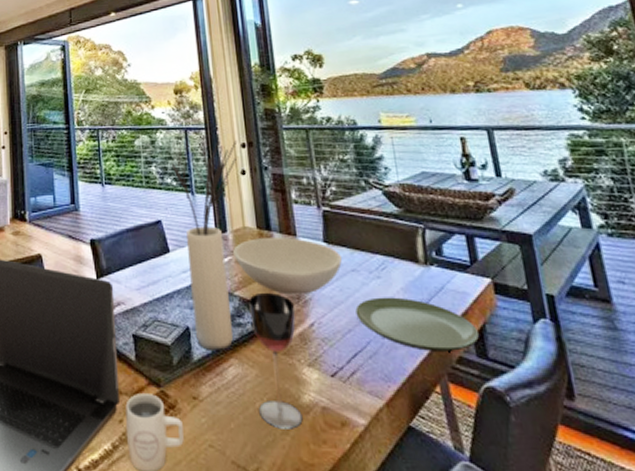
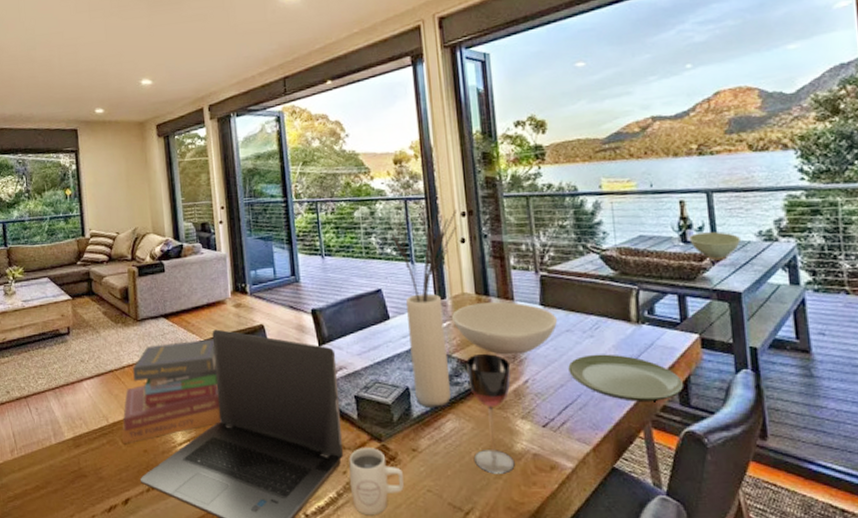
bowl: none [473,170,526,200] -> present [689,232,740,261]

